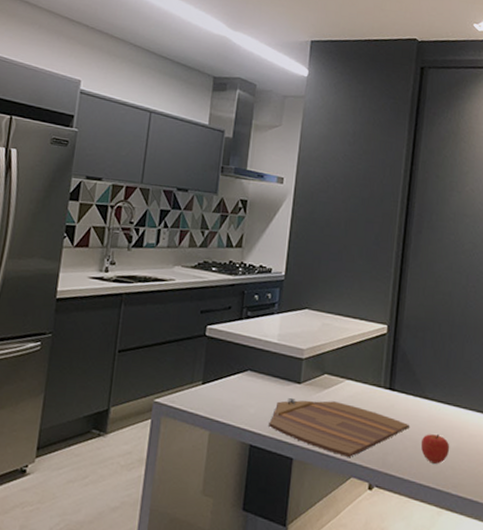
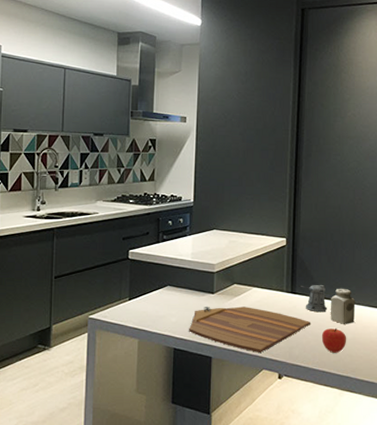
pepper shaker: none [398,380,430,415] -> present [299,284,328,313]
salt shaker: none [432,387,462,431] -> present [330,288,356,324]

